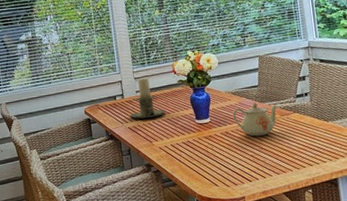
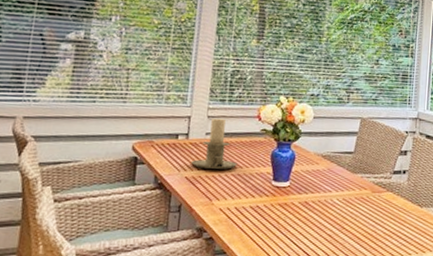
teapot: present [233,102,277,137] -> none [317,171,370,213]

